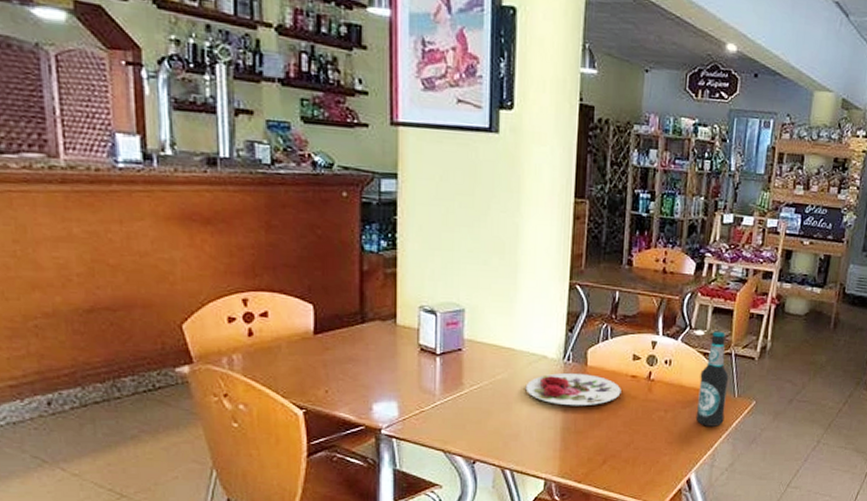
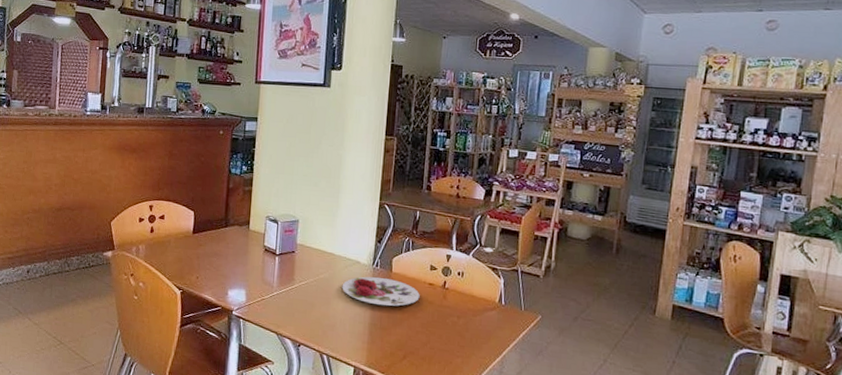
bottle: present [695,331,729,427] -> none [485,249,516,336]

